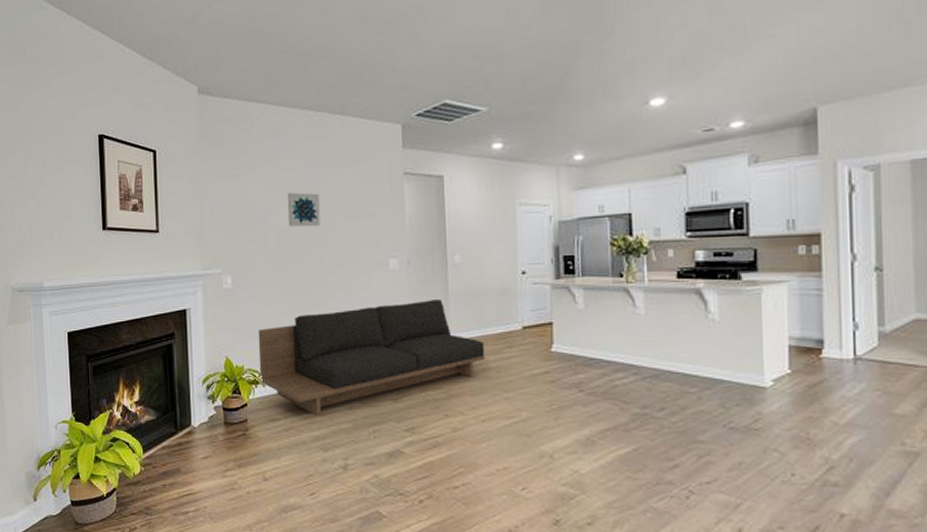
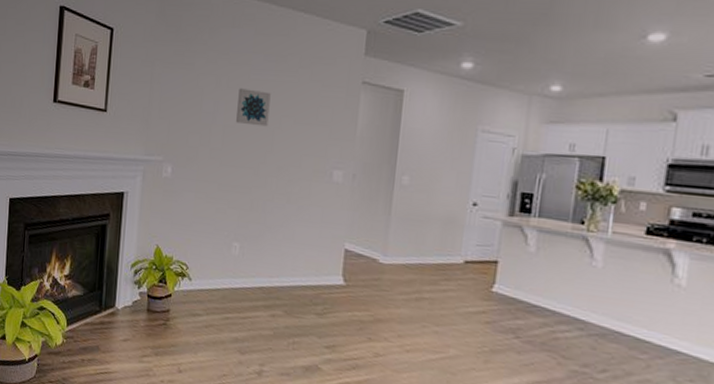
sofa: present [258,299,485,416] -> none [186,214,422,319]

